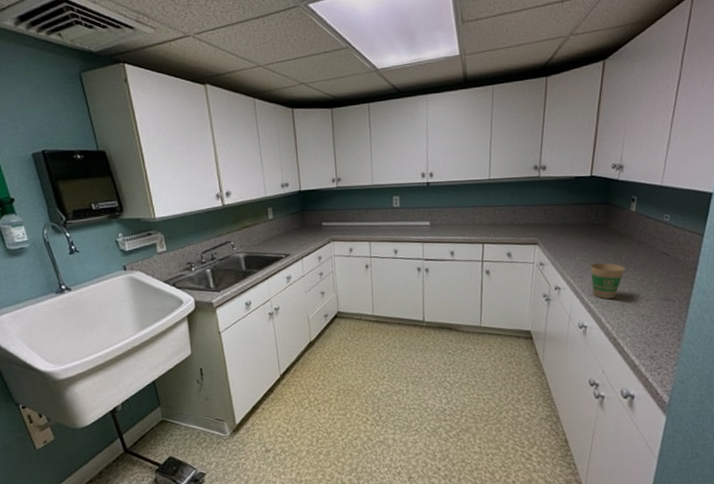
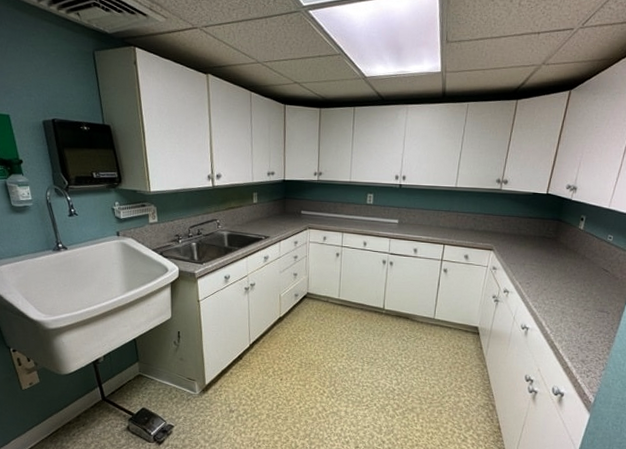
paper cup: present [590,263,625,300] -> none [537,272,568,306]

